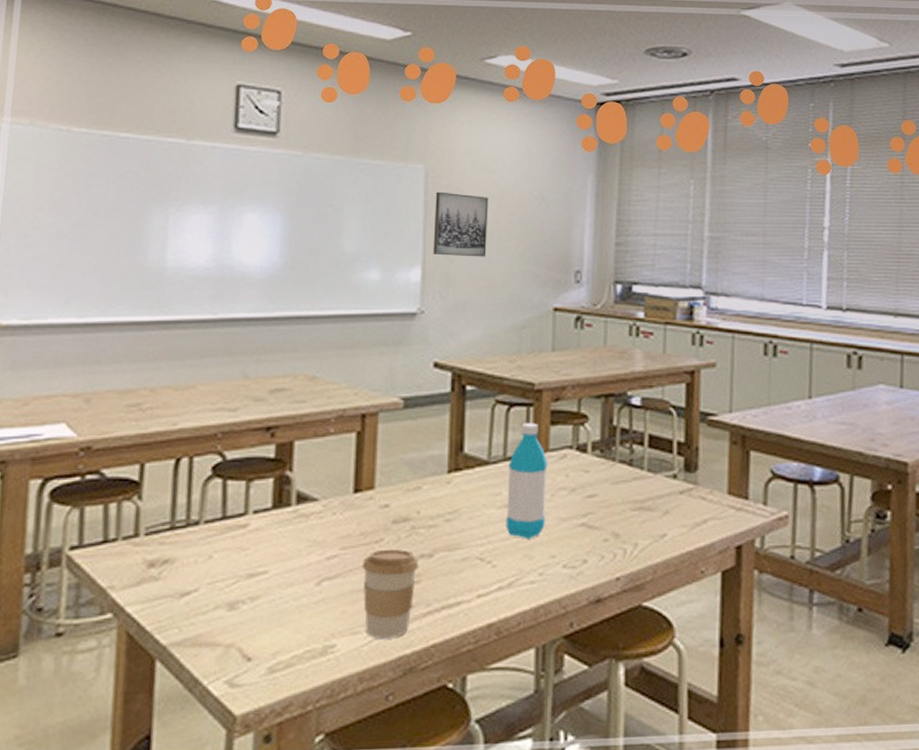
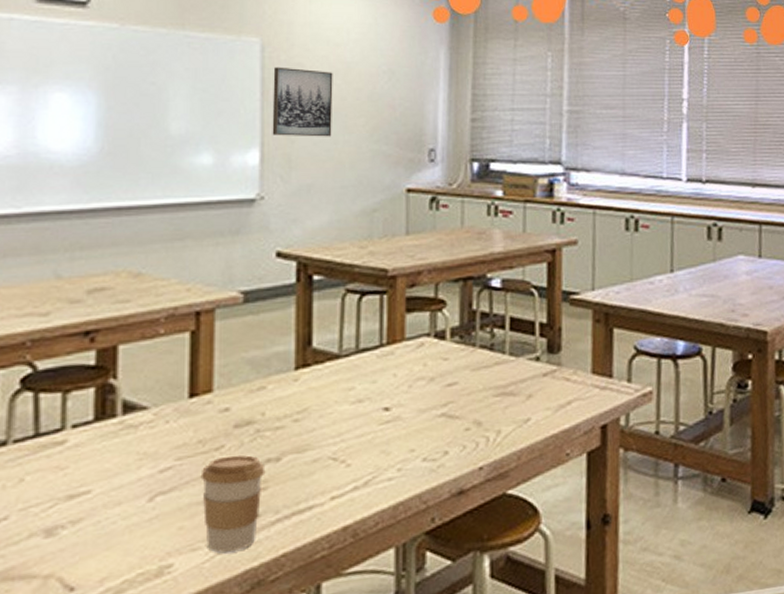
water bottle: present [505,423,548,539] -> none [360,311,404,434]

